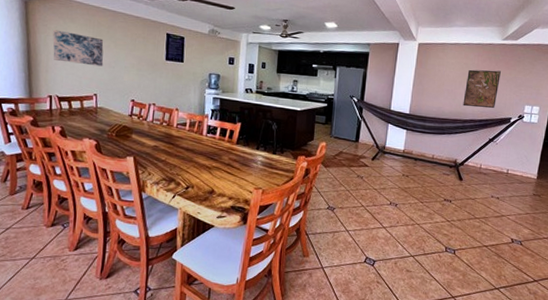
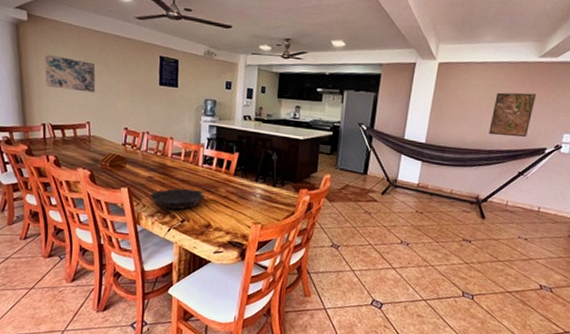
bowl: none [155,156,210,178] -> present [150,188,206,210]

